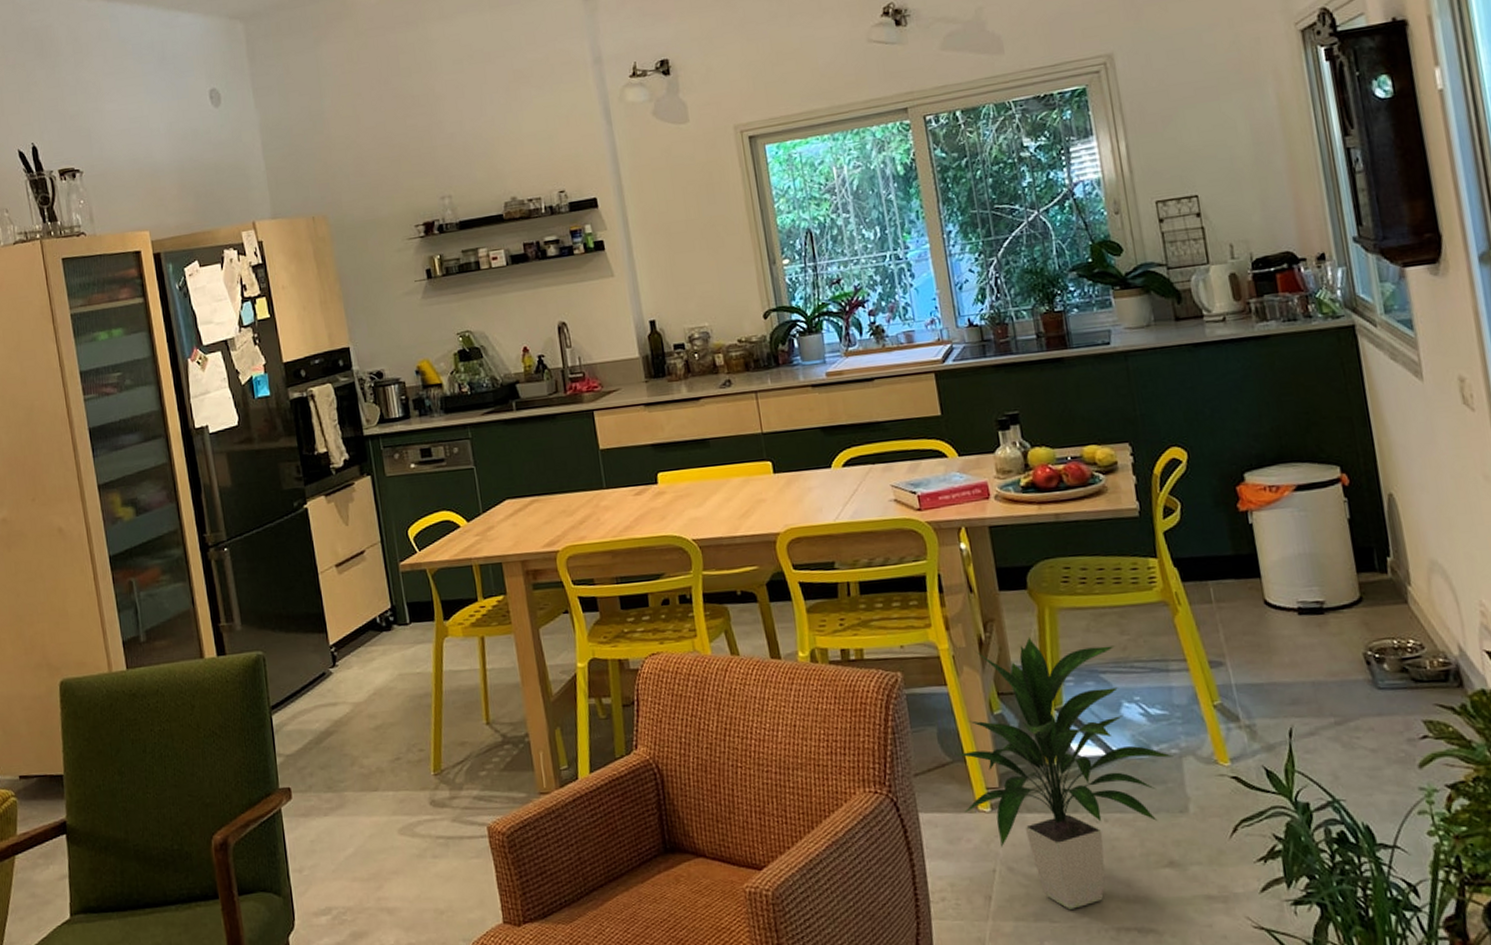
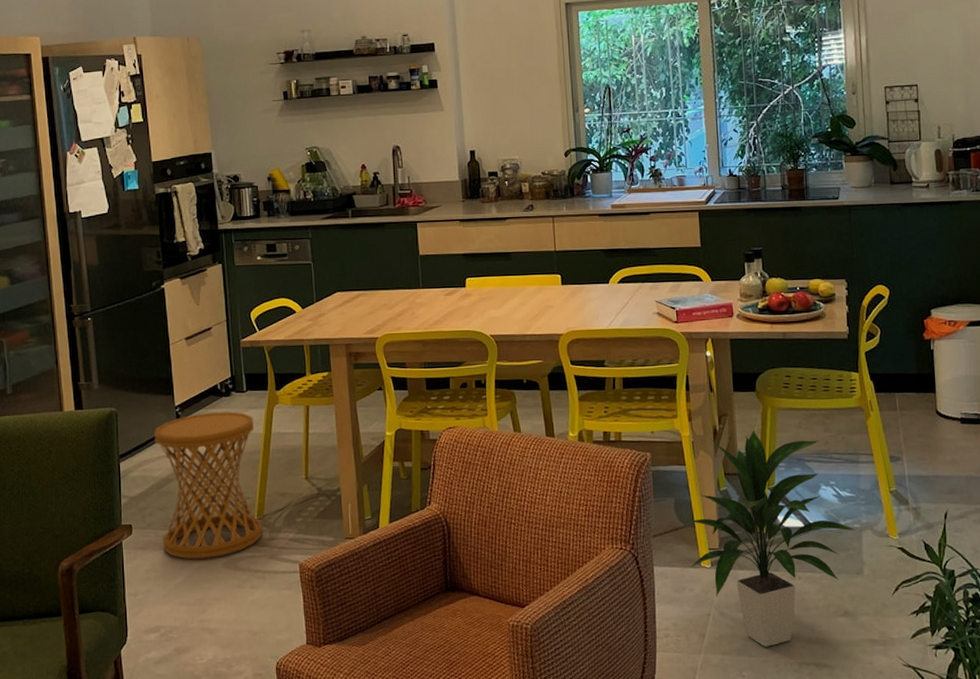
side table: none [308,648,442,826] -> present [154,411,263,559]

